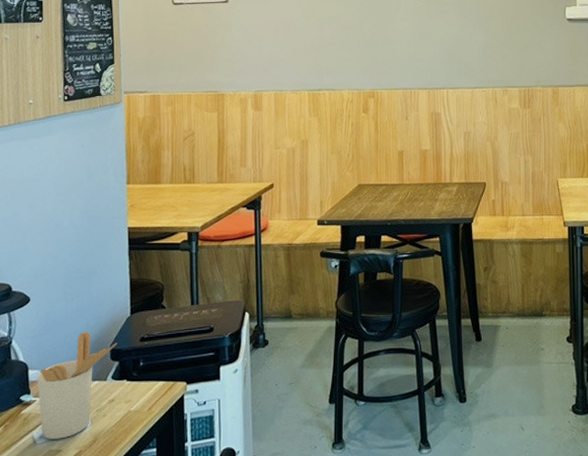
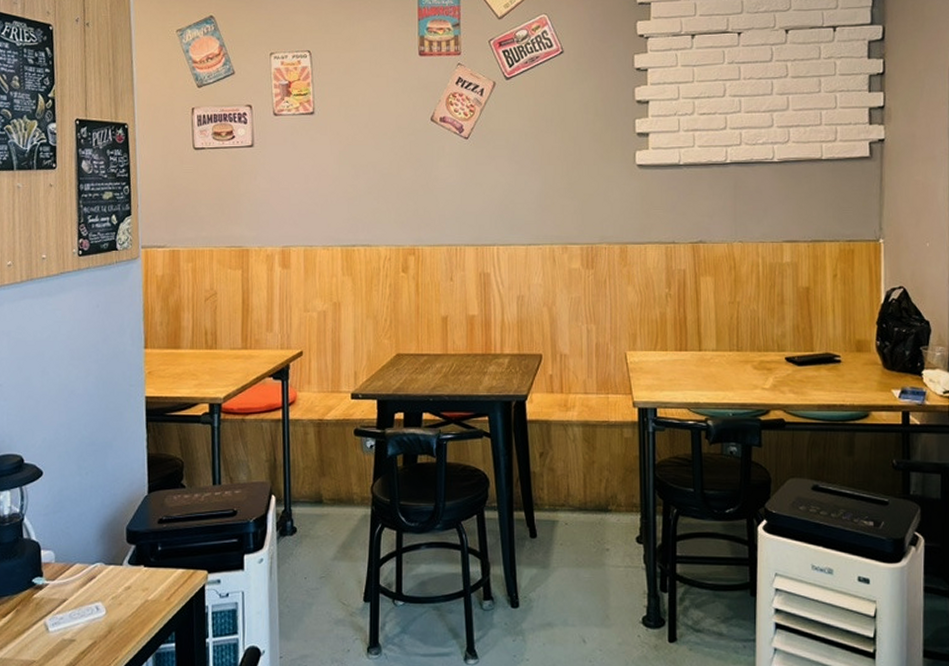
utensil holder: present [37,331,118,439] -> none [50,510,134,628]

